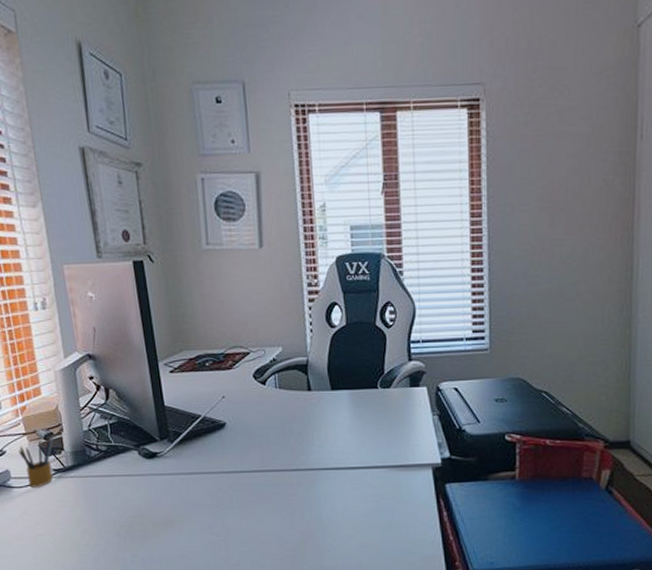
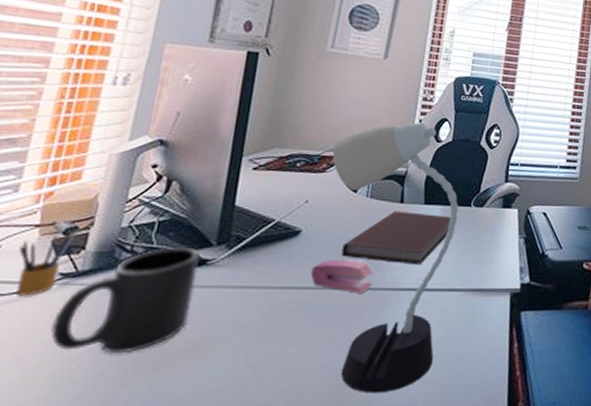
mug: none [61,444,158,527] -> present [50,247,200,354]
desk lamp: none [233,309,369,555] -> present [332,122,459,394]
stapler: none [243,446,299,474] -> present [310,259,373,294]
notebook: none [265,398,361,447] -> present [341,211,452,265]

